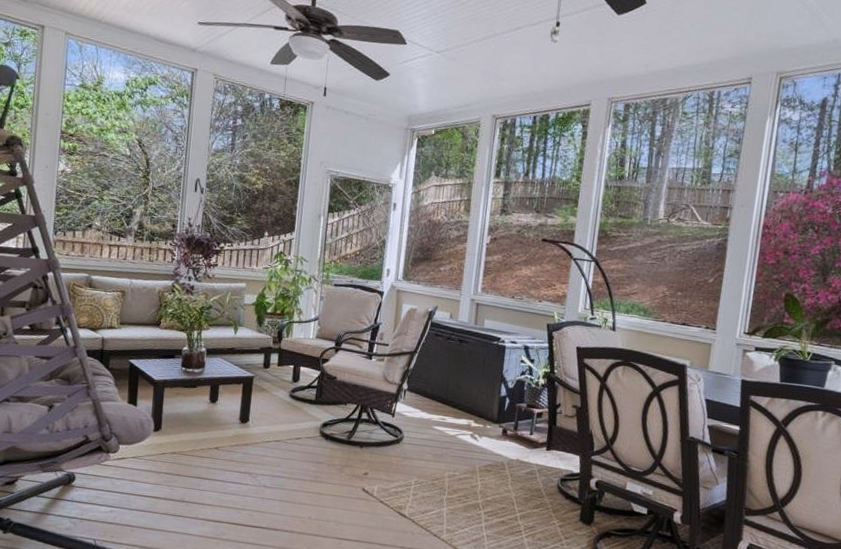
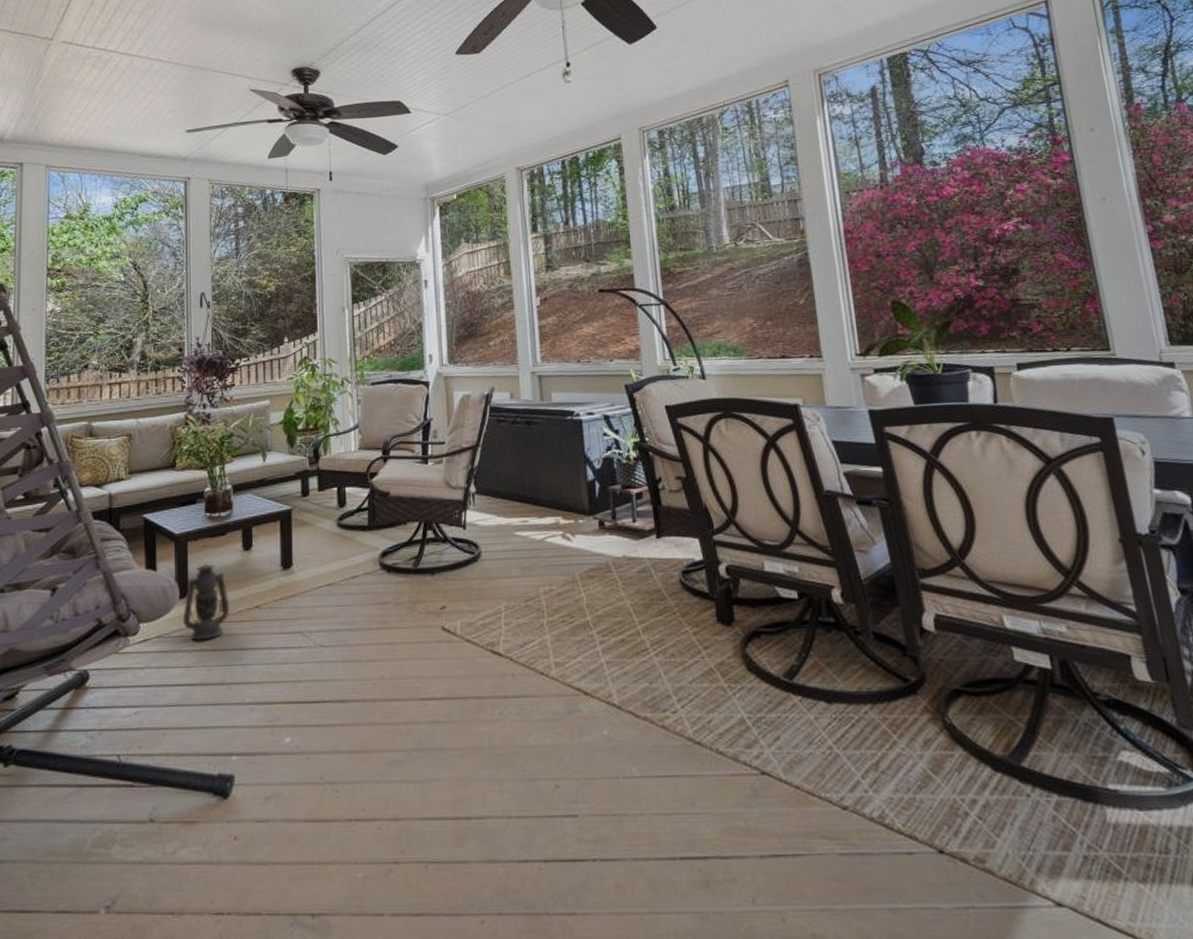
lantern: none [154,407,194,467] -> present [182,563,230,641]

